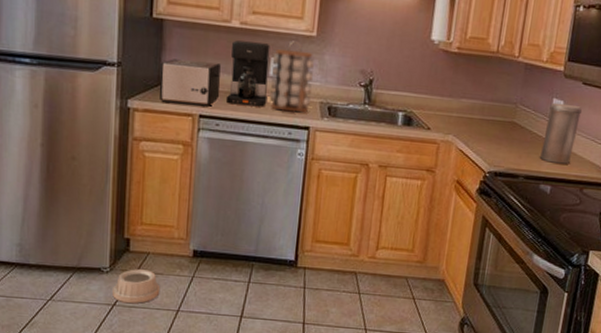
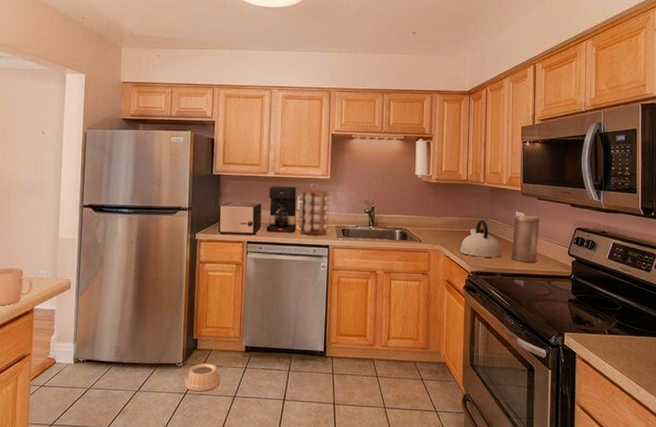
kettle: none [476,106,529,156] -> present [459,220,502,258]

